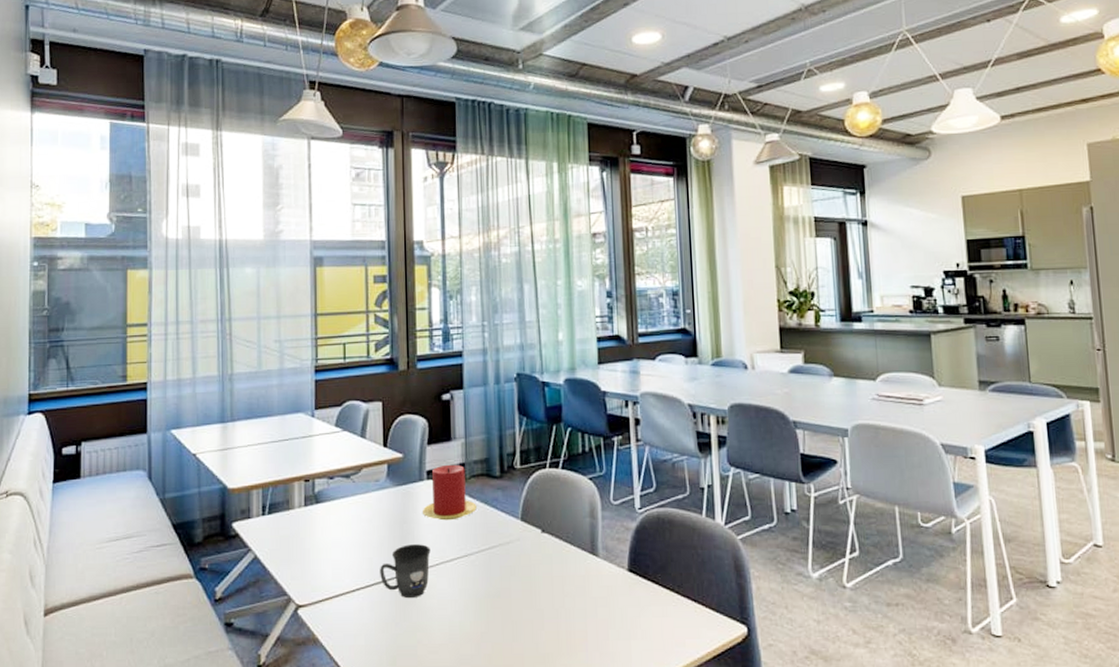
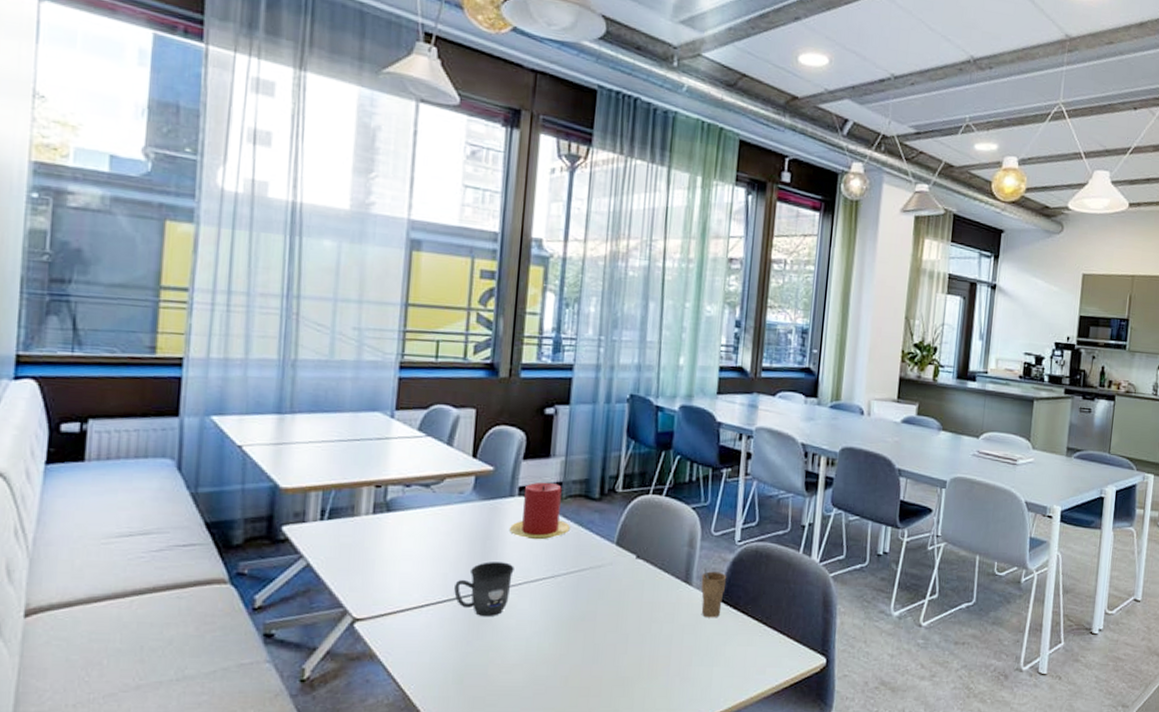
cup: none [607,537,633,589] -> present [700,567,727,618]

